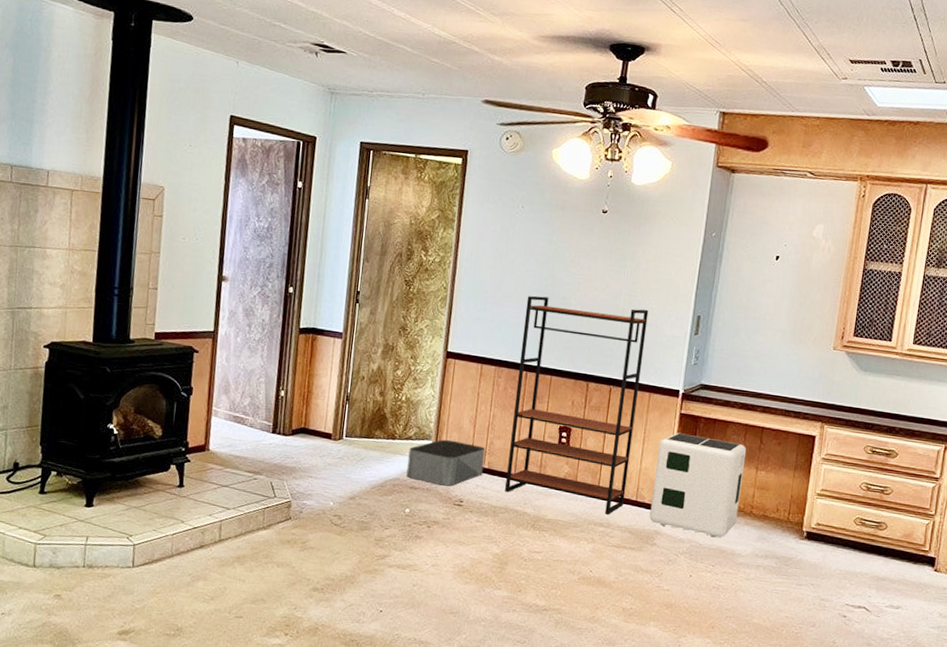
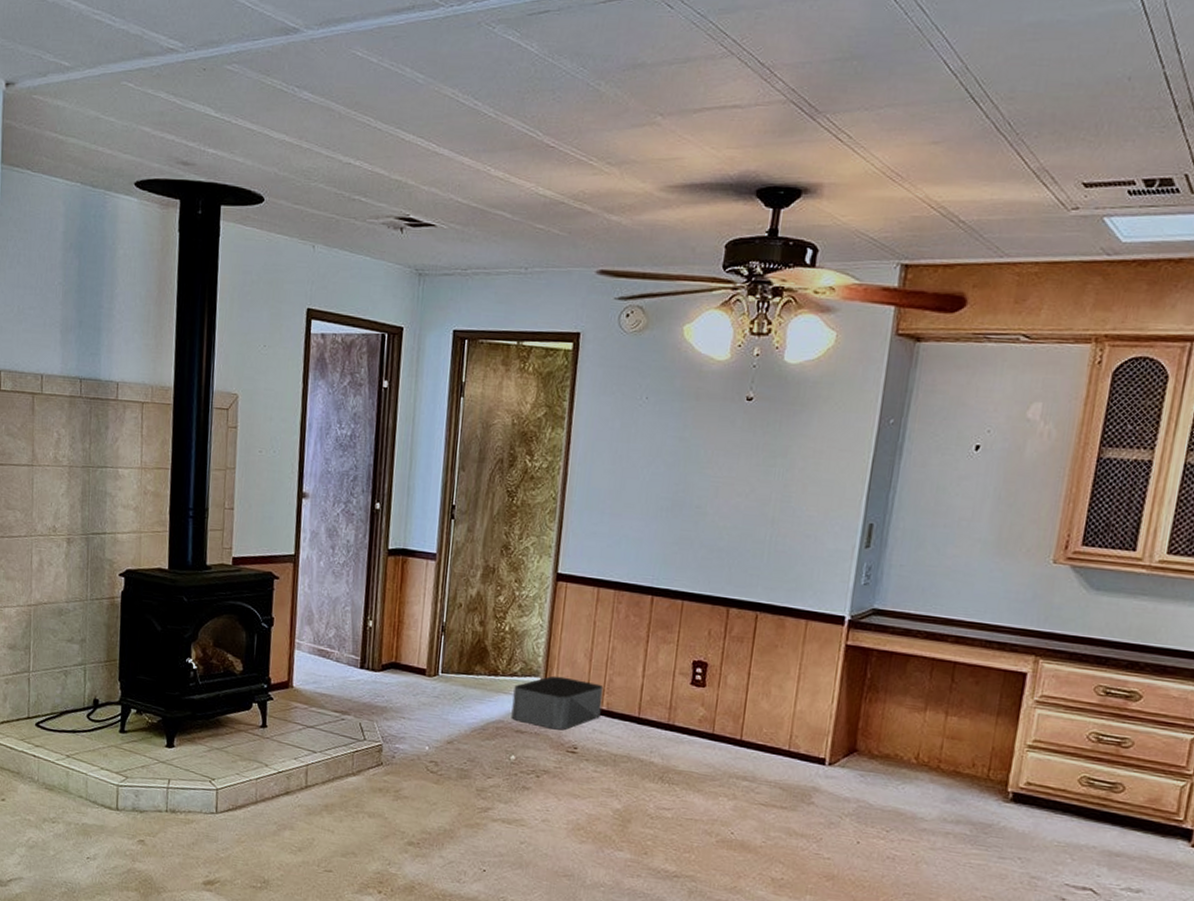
bookshelf: present [505,295,649,515] -> none [627,504,806,767]
air purifier: present [649,432,747,538] -> none [805,668,933,797]

